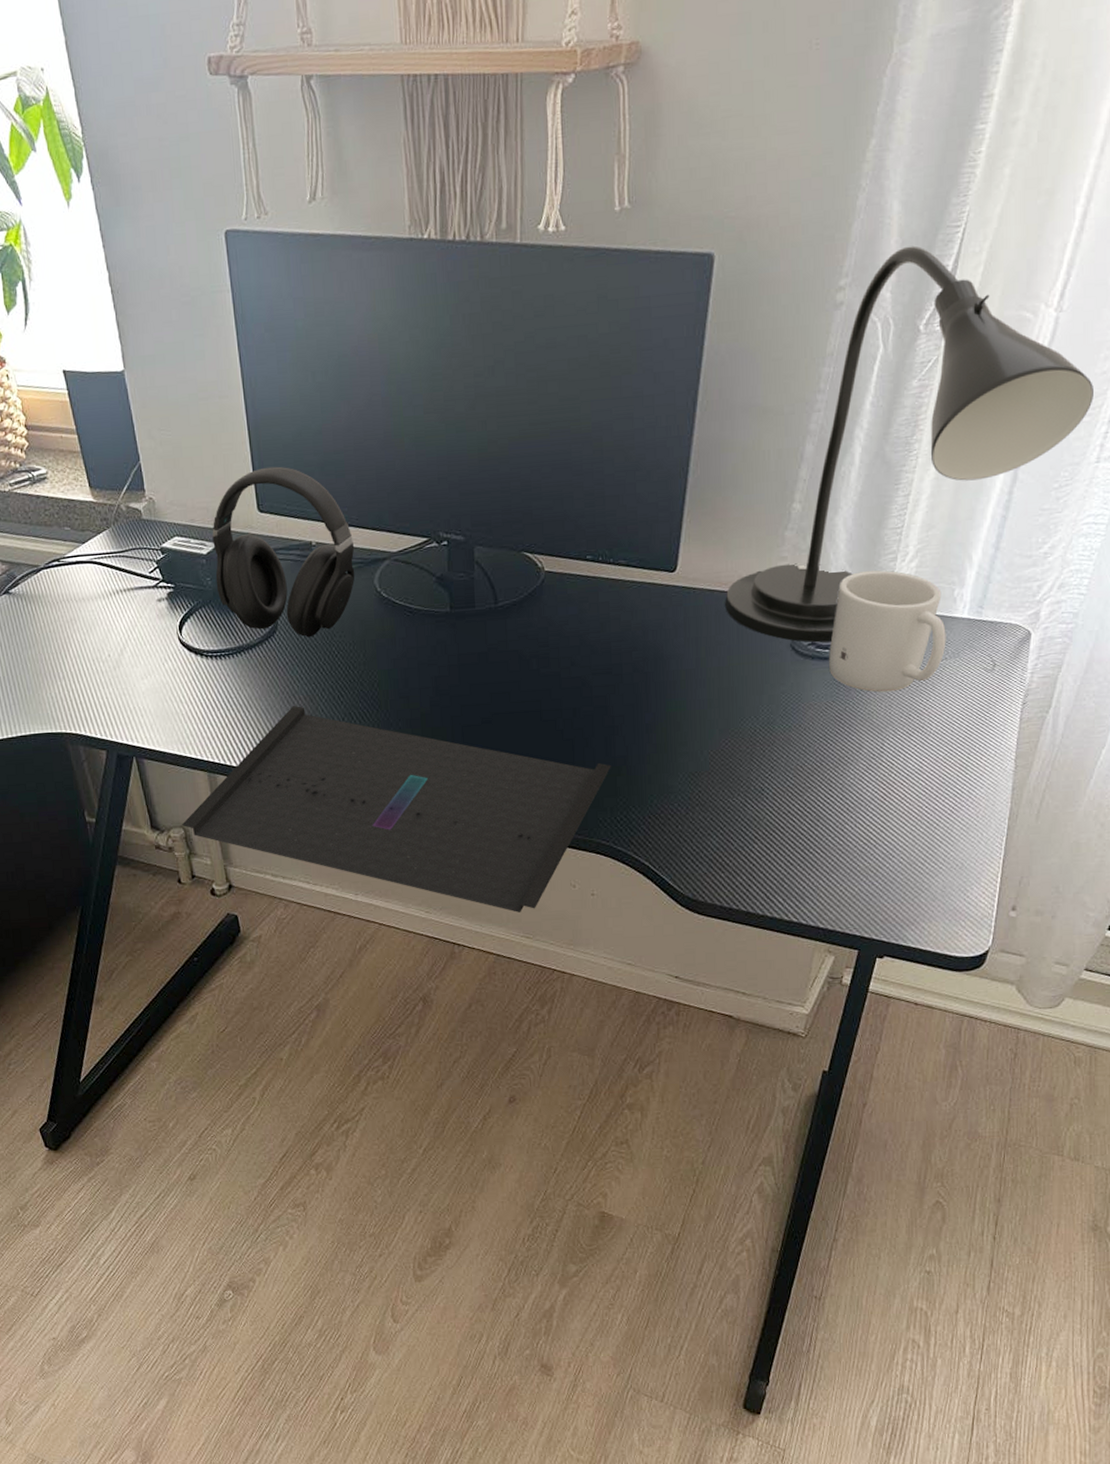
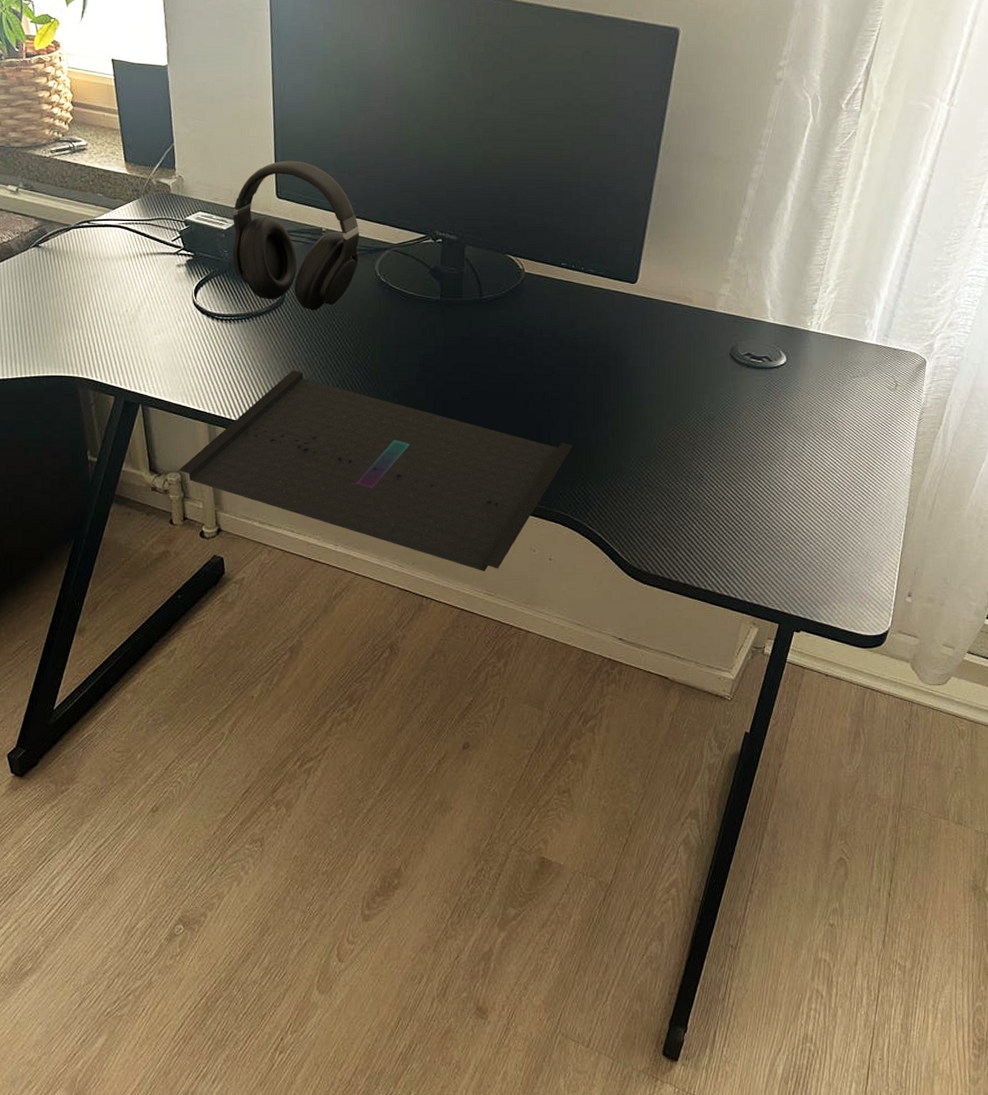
desk lamp: present [725,246,1093,643] -> none [677,41,977,354]
mug: present [828,570,946,693] -> none [761,298,858,401]

